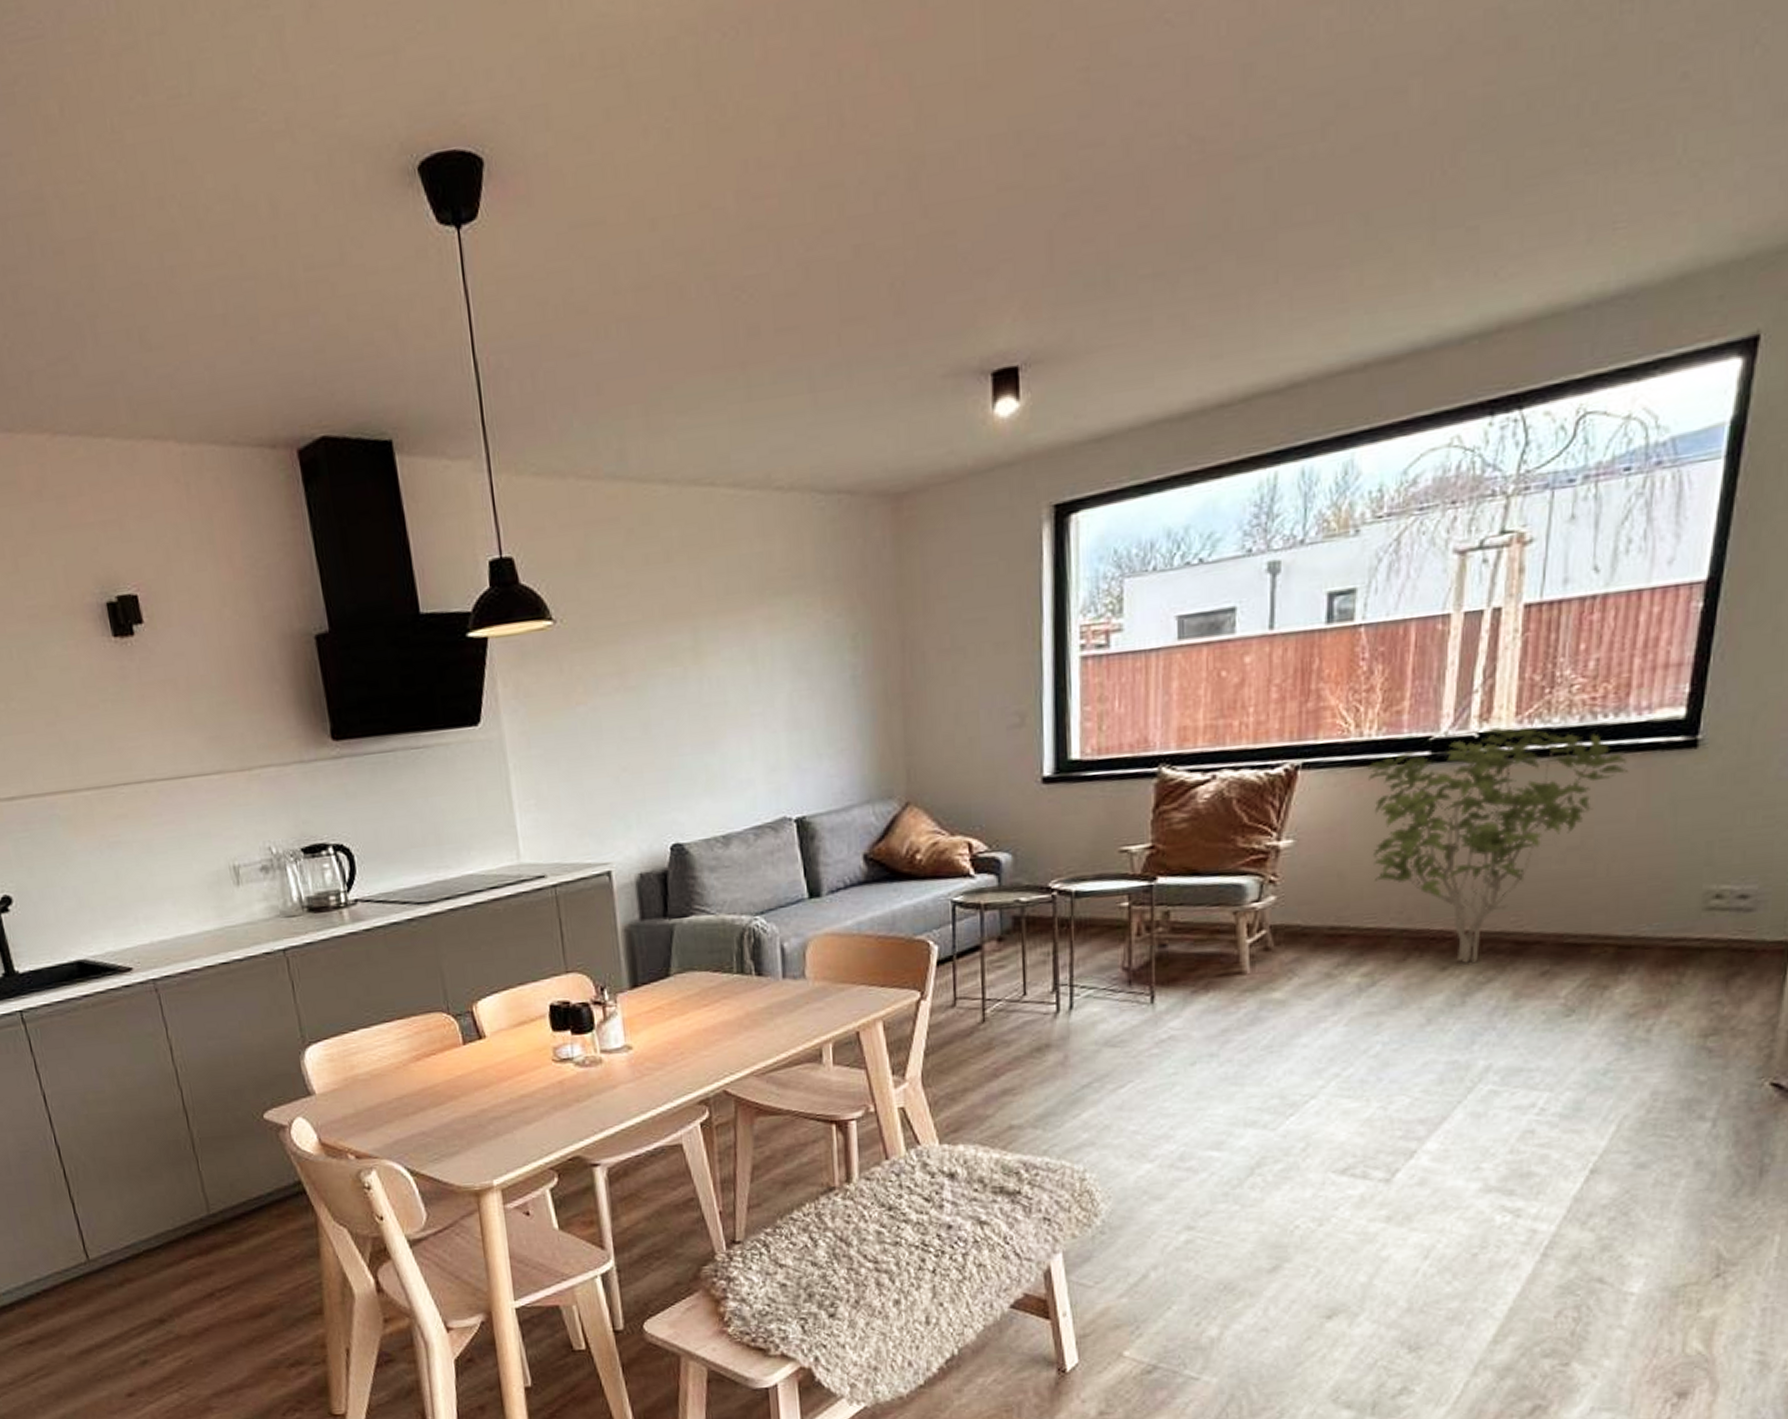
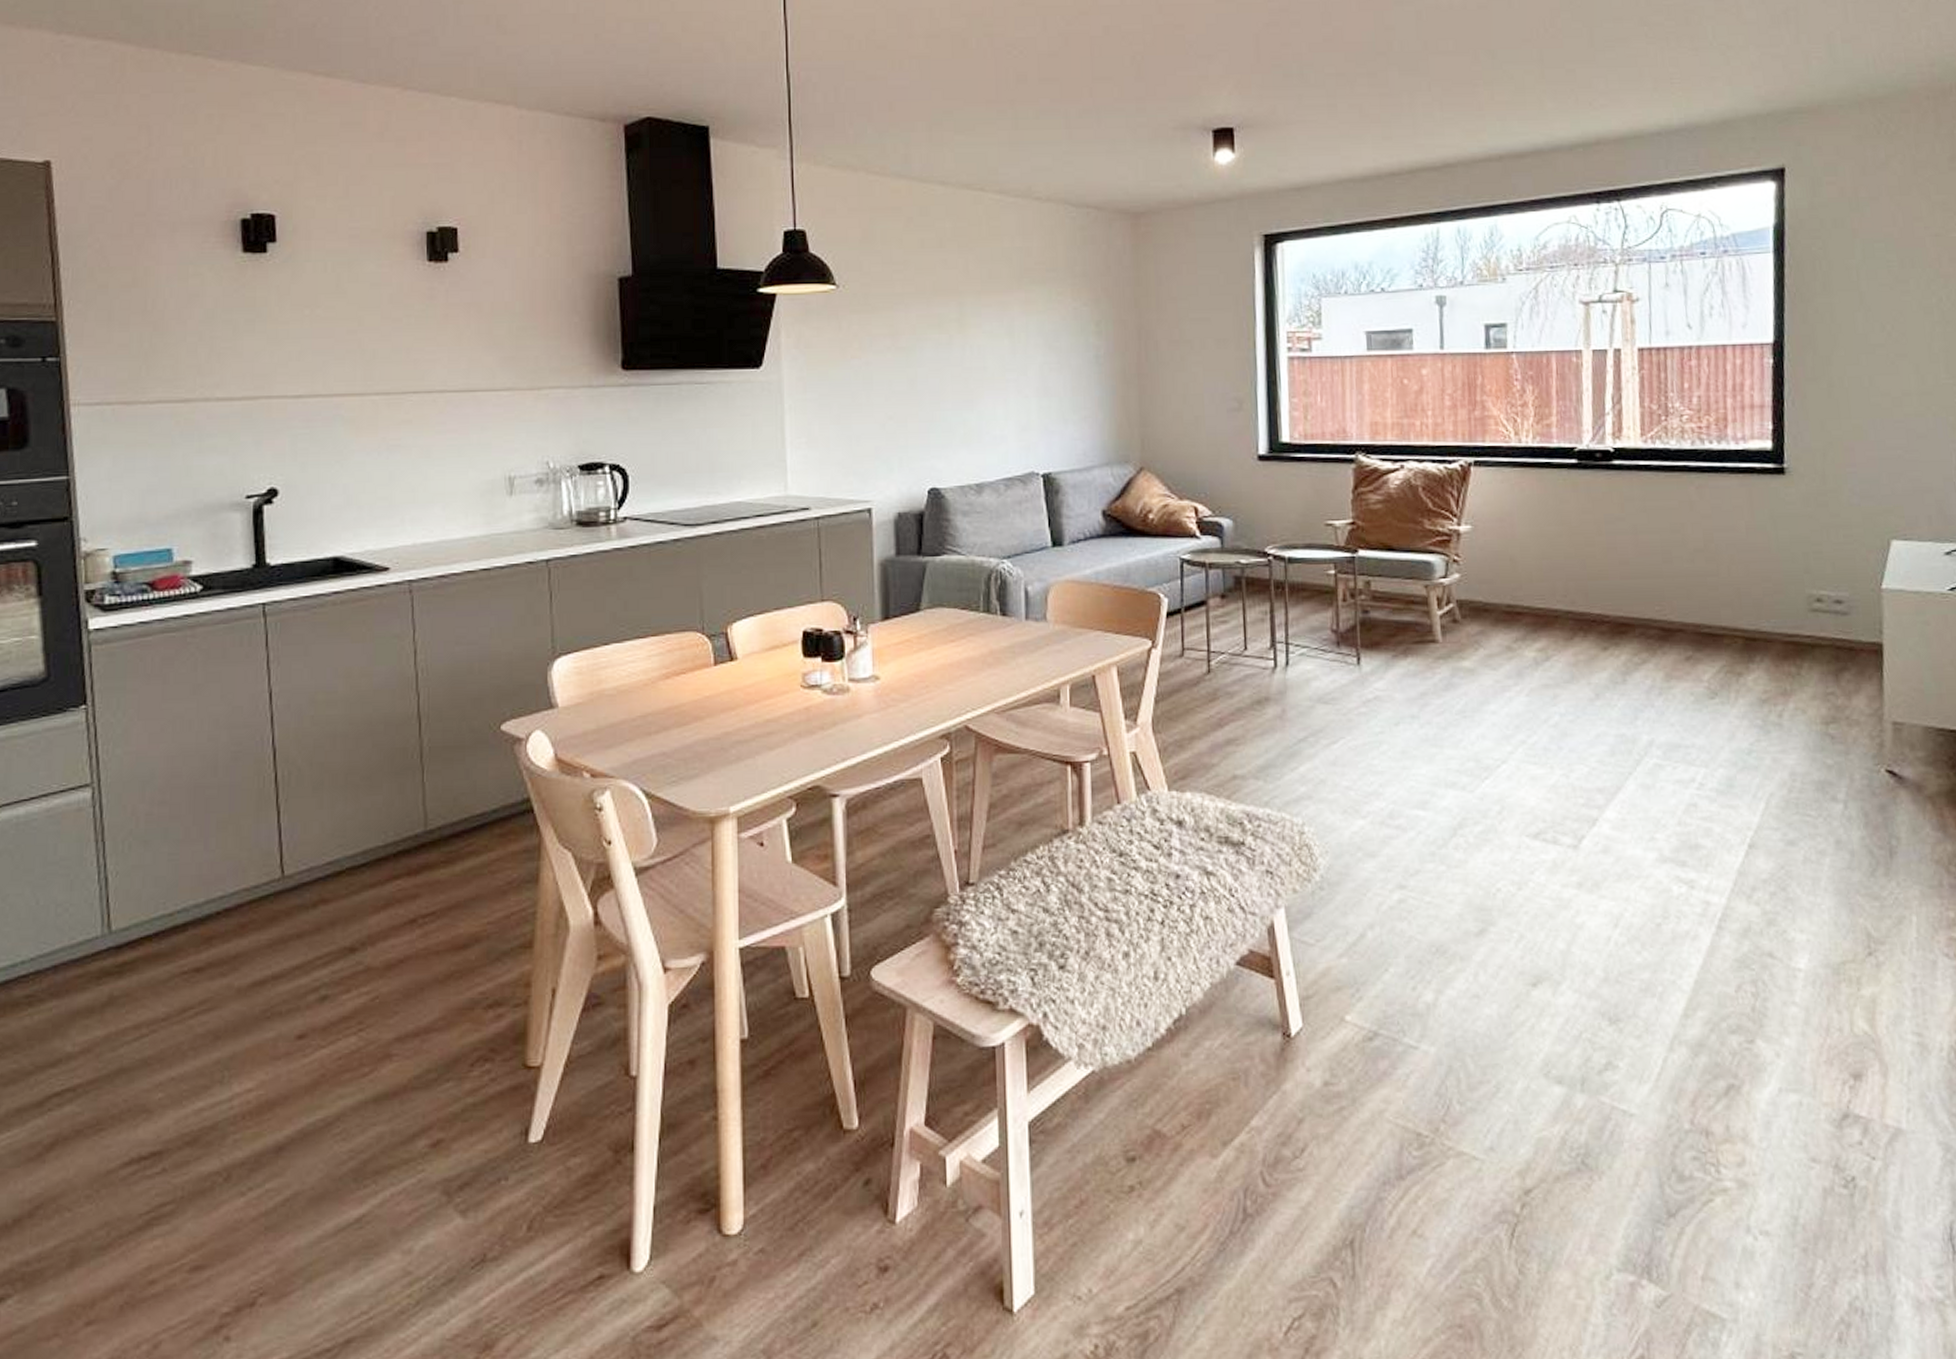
shrub: present [1367,726,1629,963] -> none [1527,444,1735,645]

